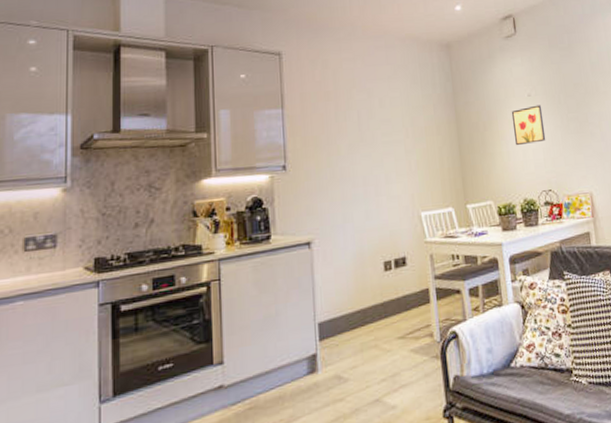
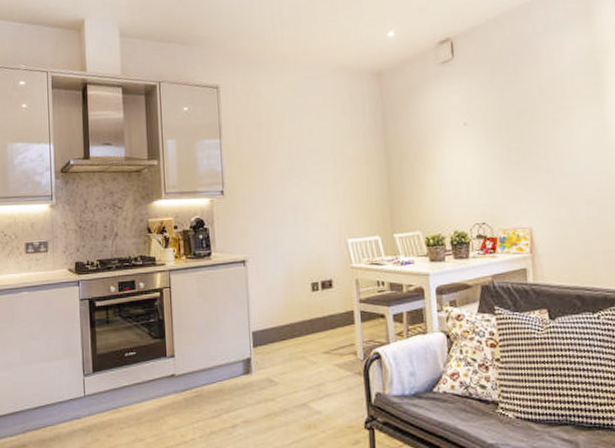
wall art: present [511,105,546,146] -> none [444,134,482,177]

